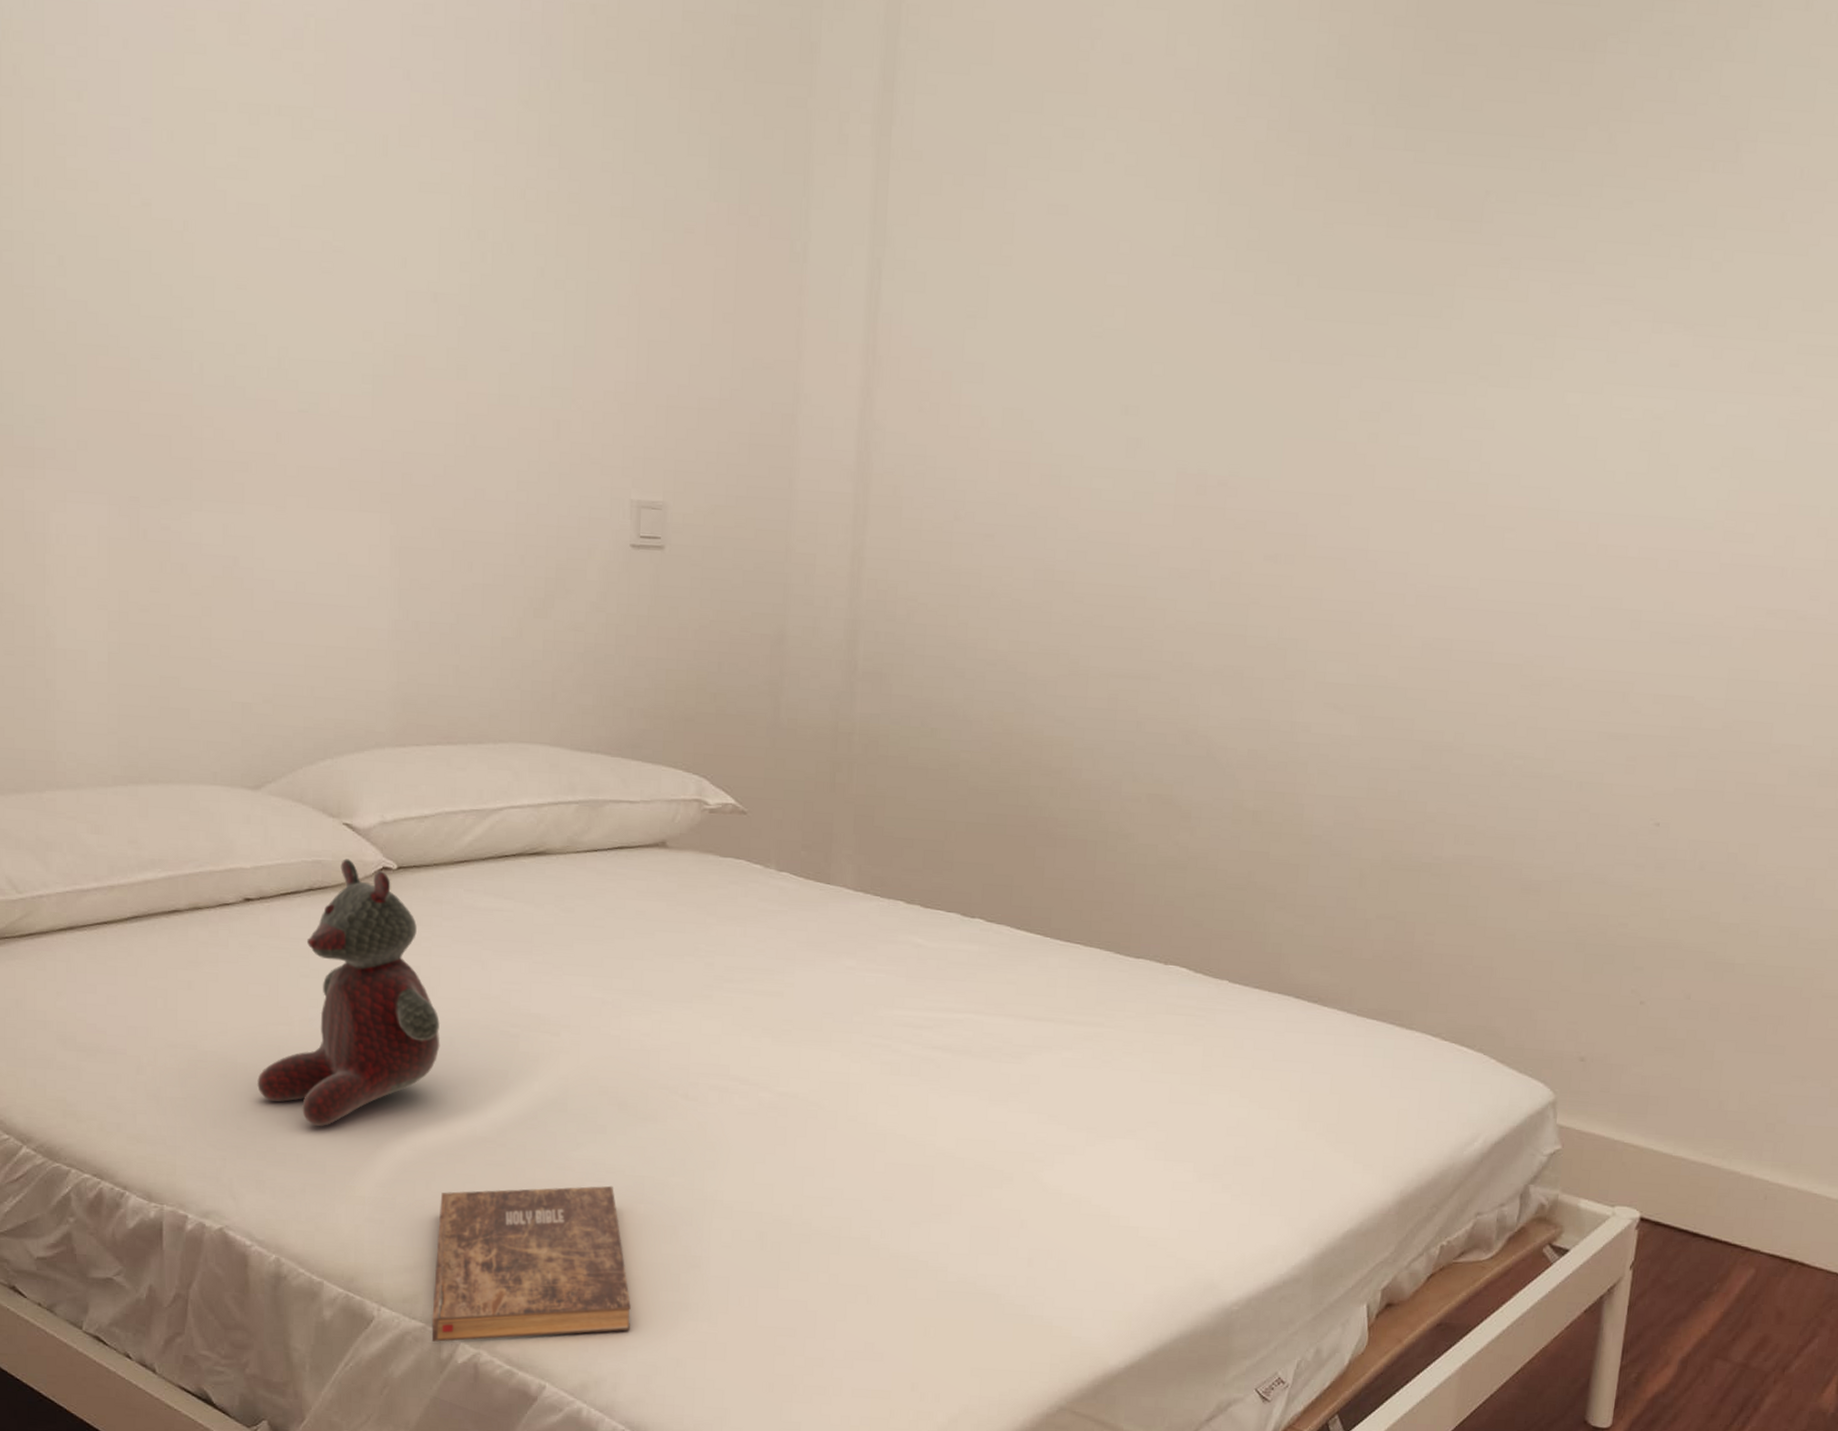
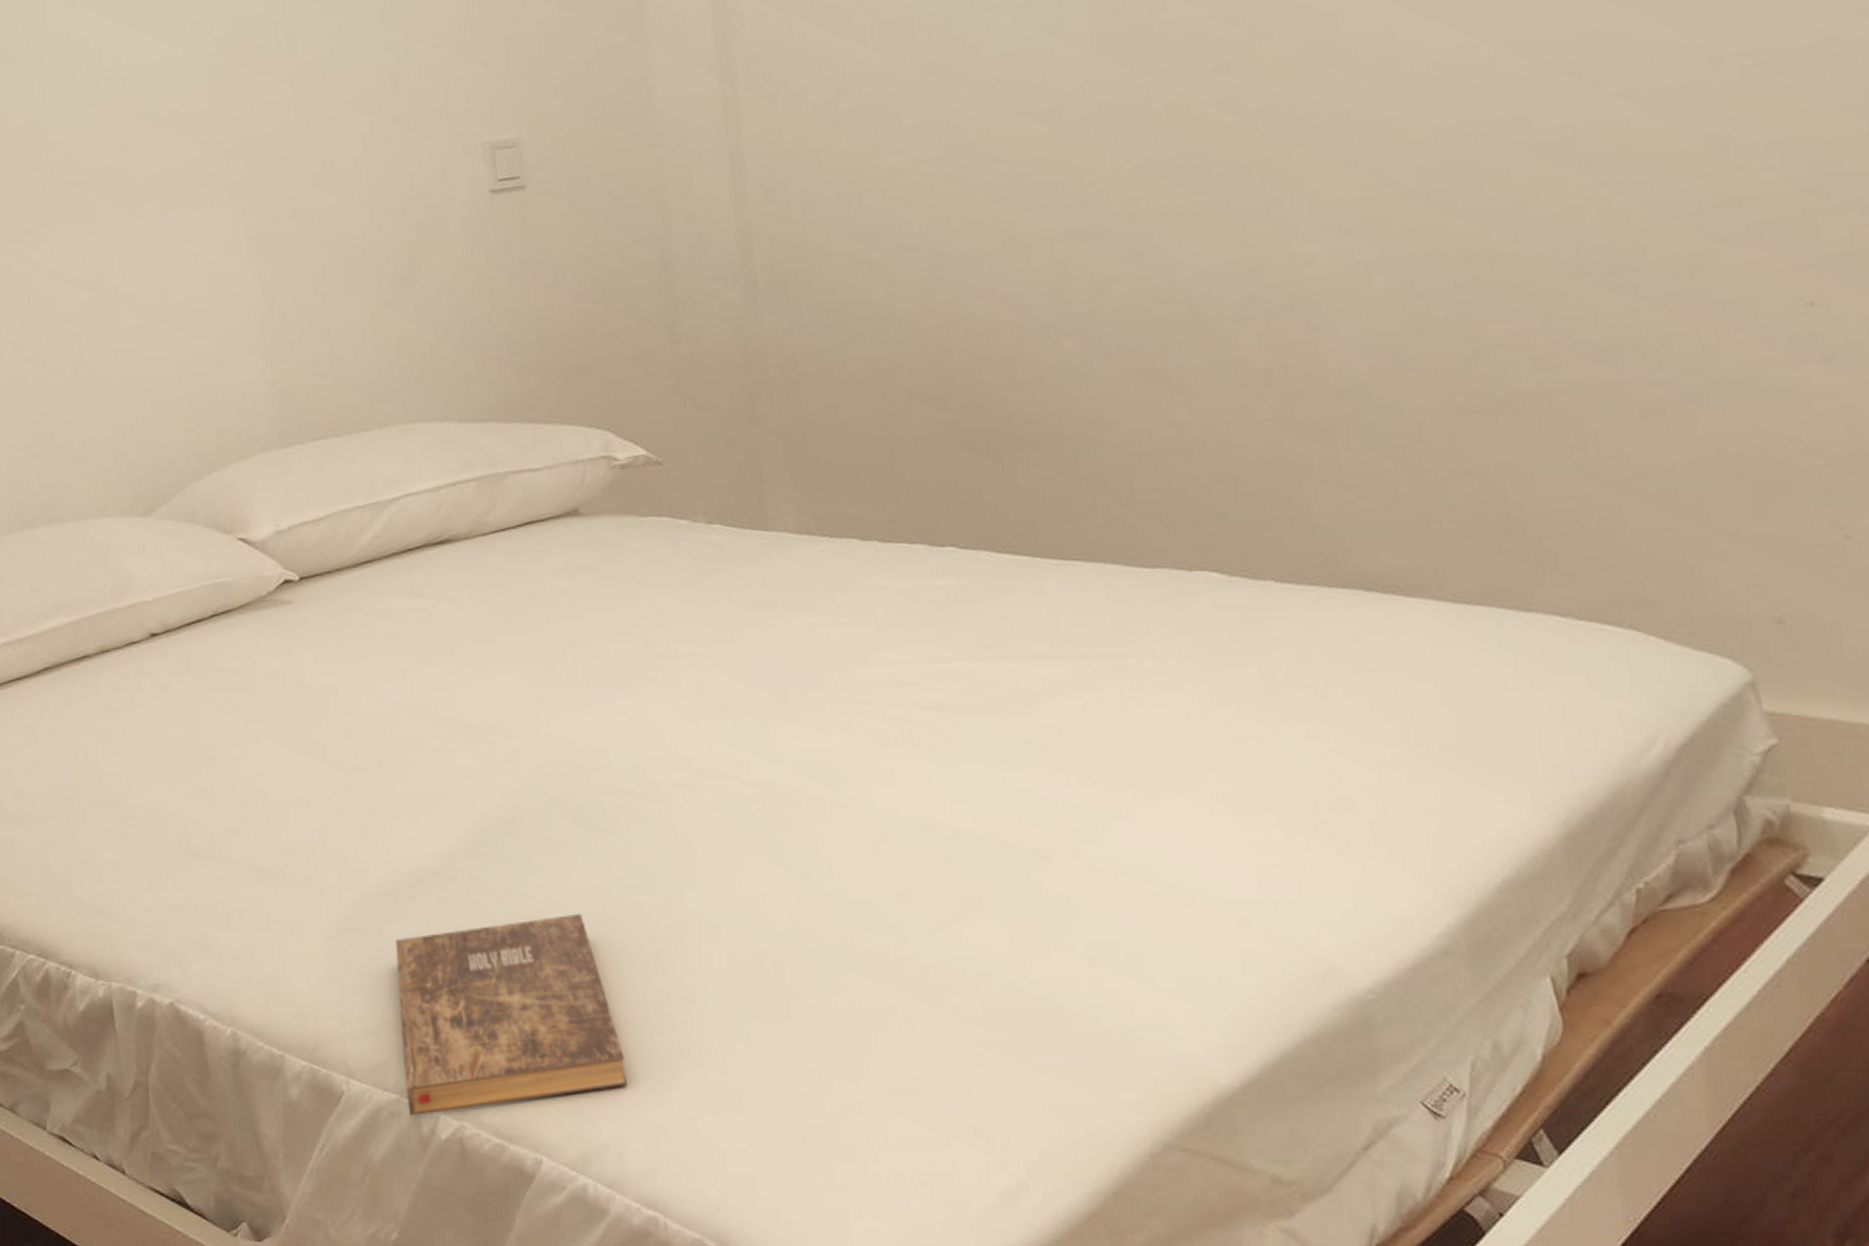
stuffed bear: present [257,859,440,1126] -> none [188,576,371,876]

